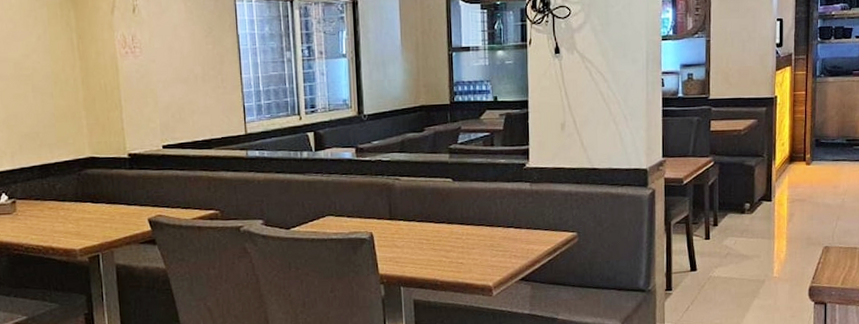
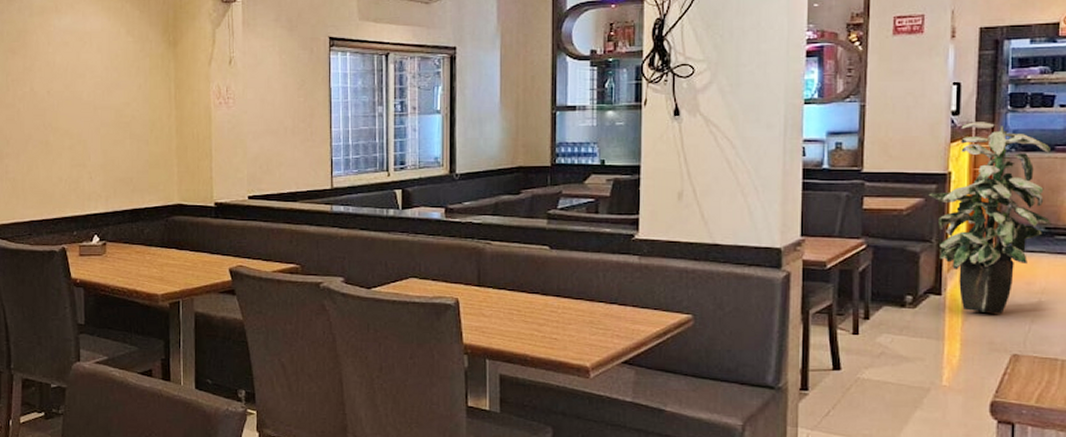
indoor plant: none [760,52,851,214] -> present [928,122,1052,314]

